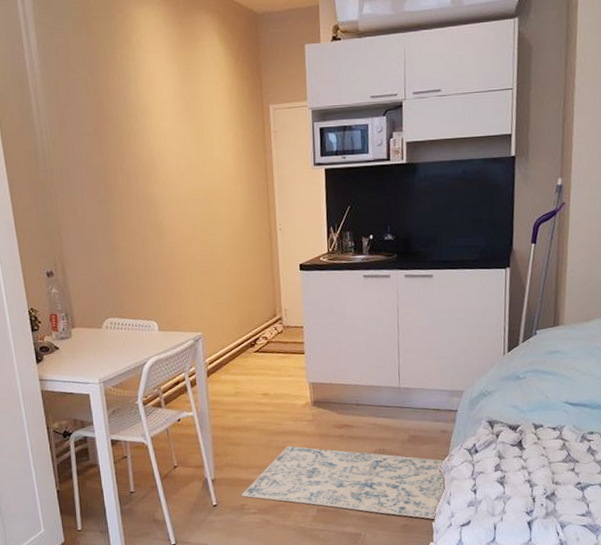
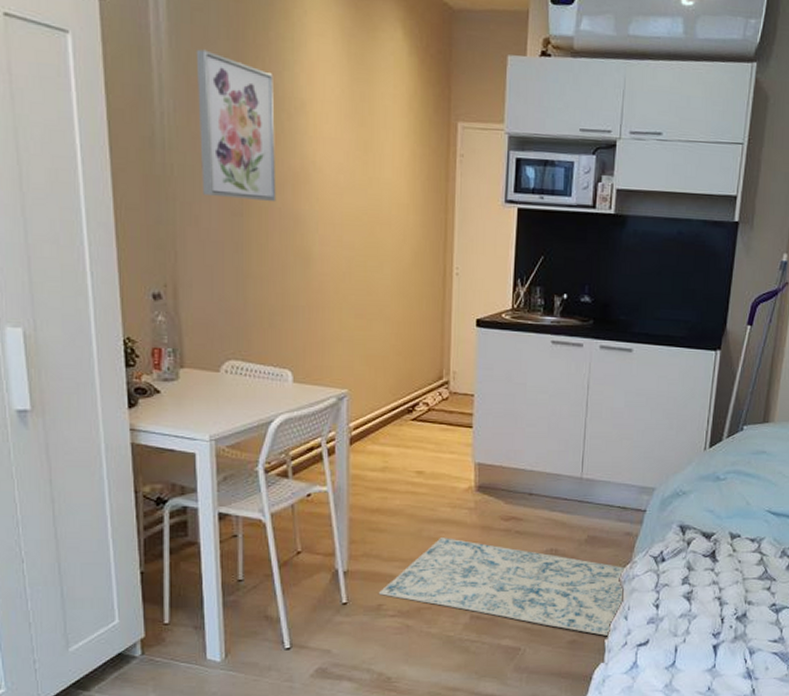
wall art: none [62,76,133,191] -> present [196,49,277,202]

